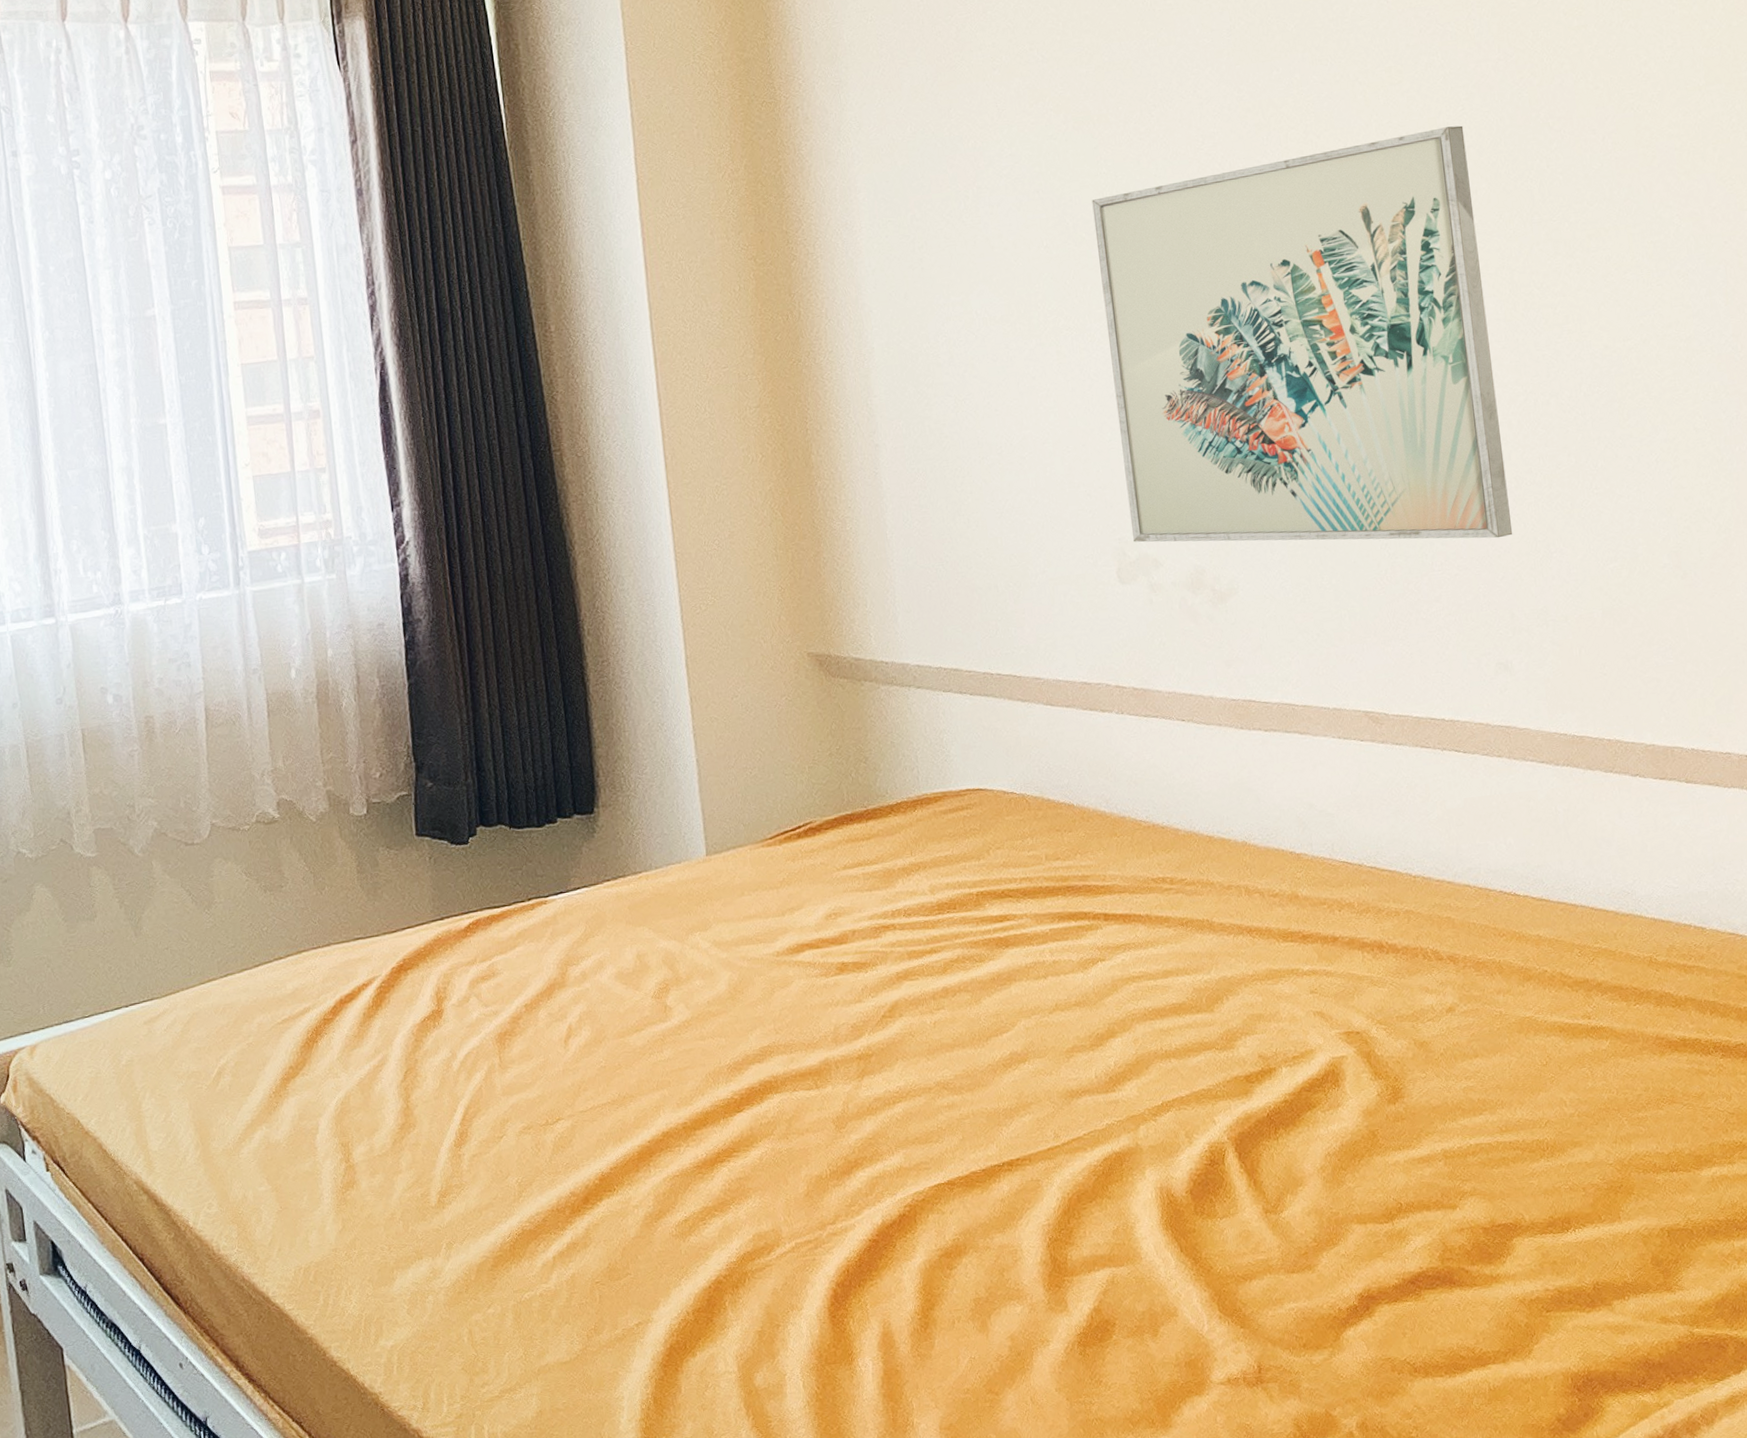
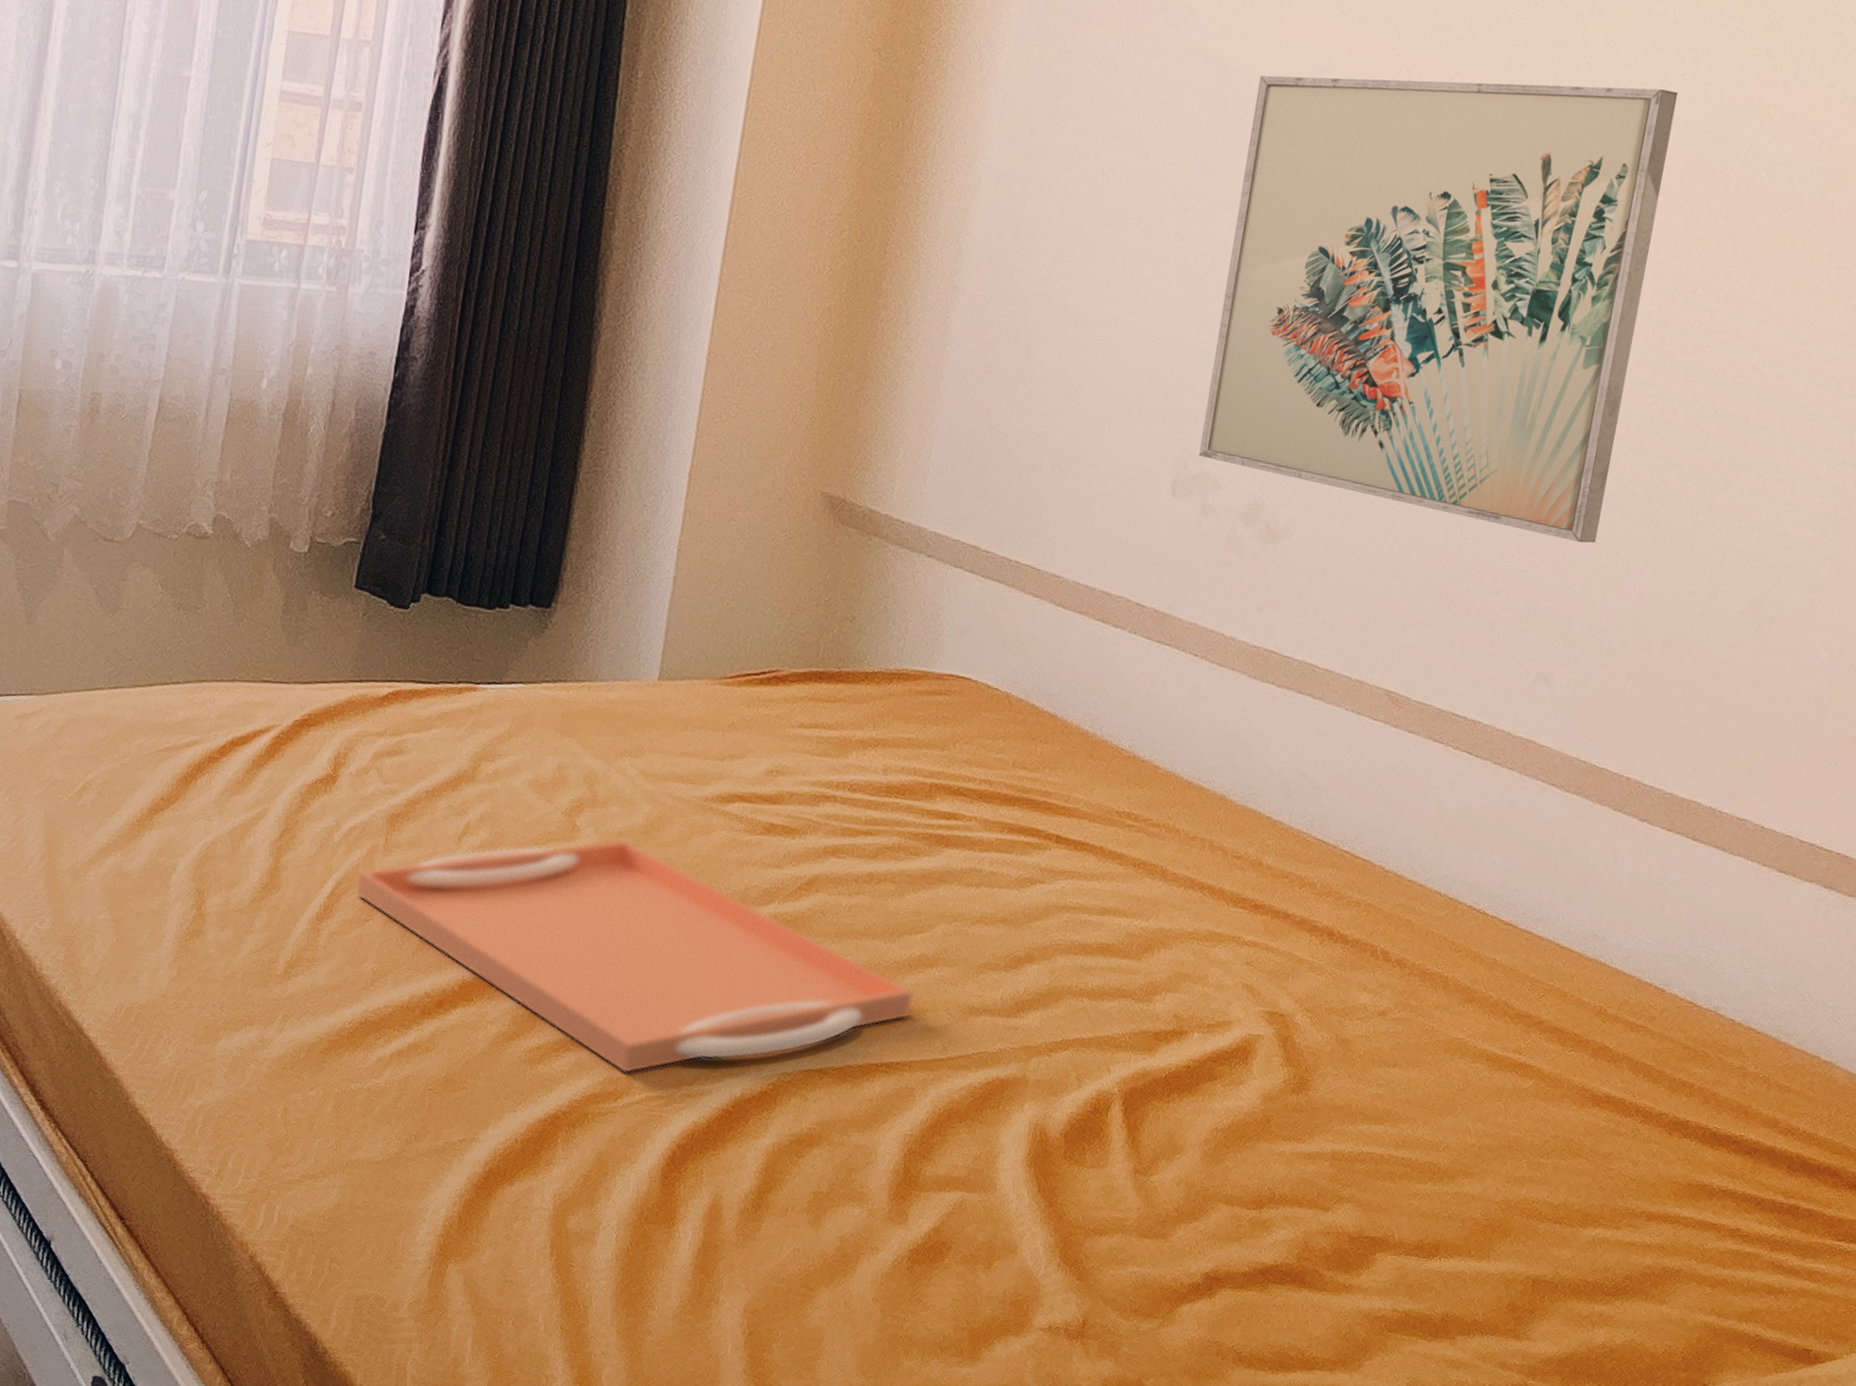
serving tray: none [481,1008,1018,1227] -> present [354,839,914,1074]

